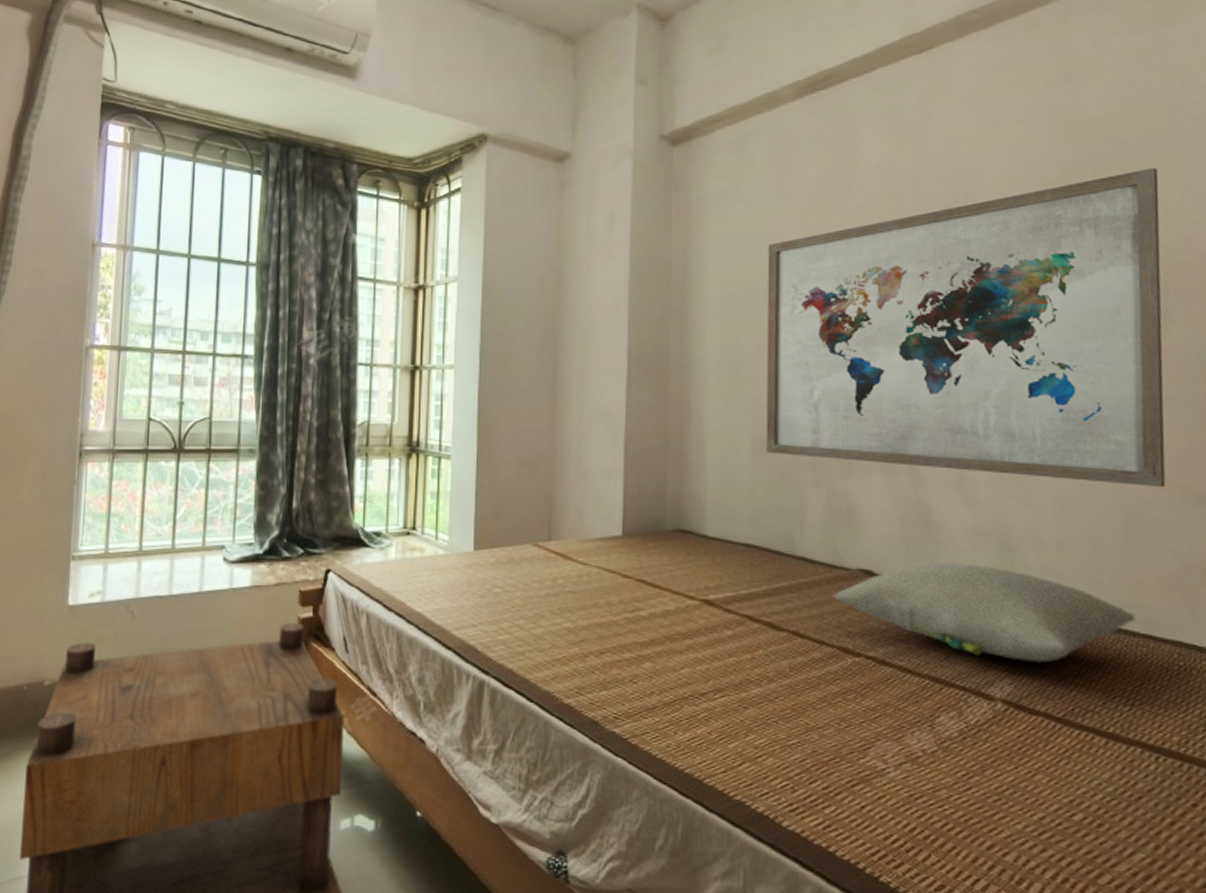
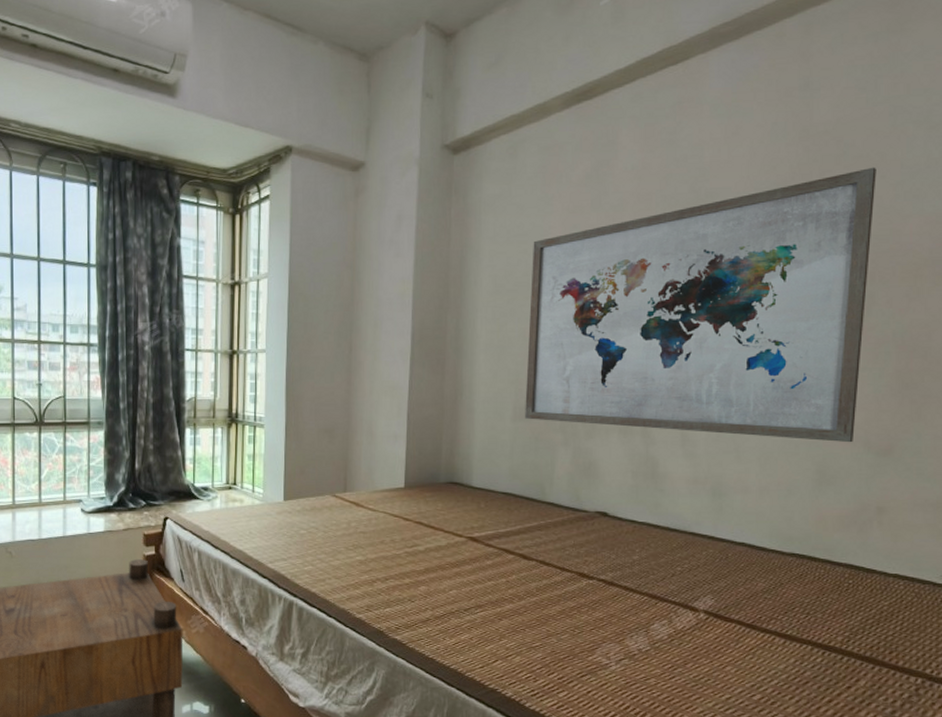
pillow: present [834,562,1135,662] -> none [575,505,817,582]

